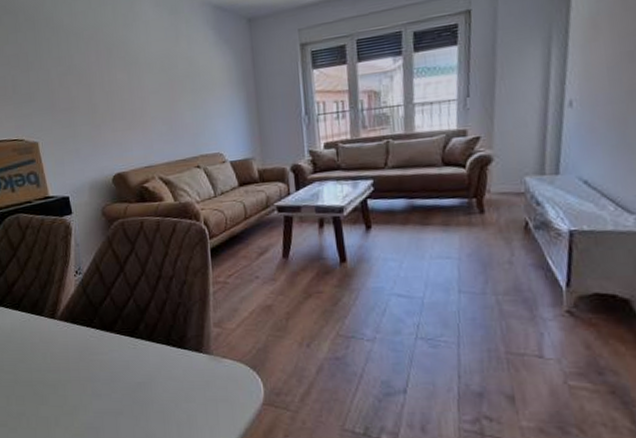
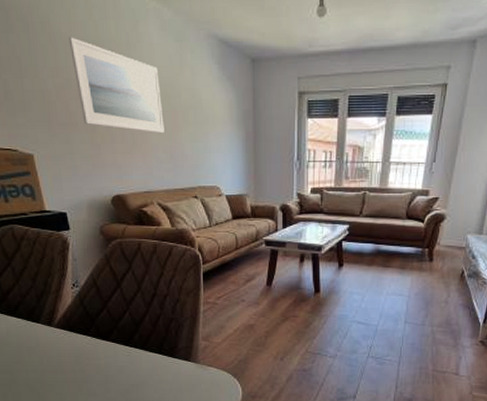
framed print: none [70,26,163,107] -> present [68,37,164,134]

